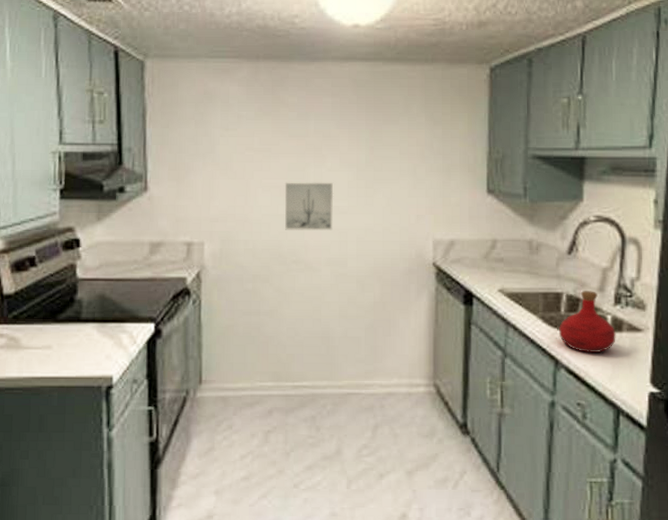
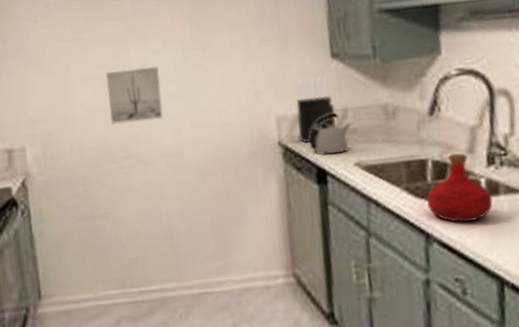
knife block: none [451,209,486,266] -> present [296,76,337,143]
kettle: none [460,242,499,279] -> present [309,112,352,155]

